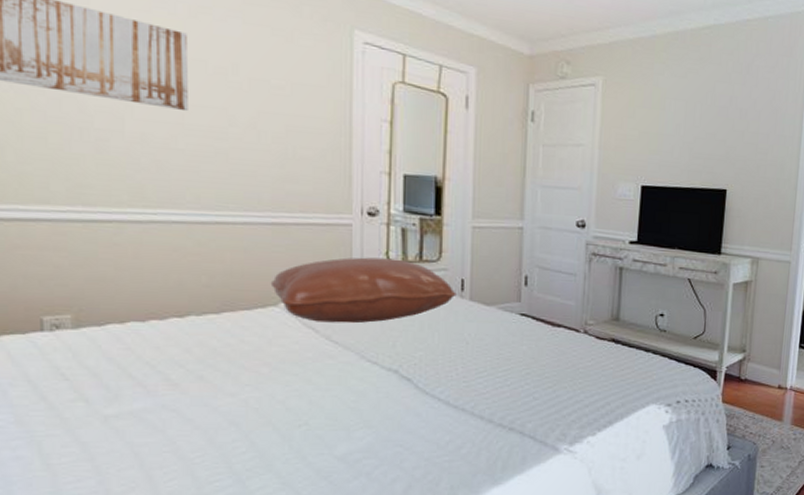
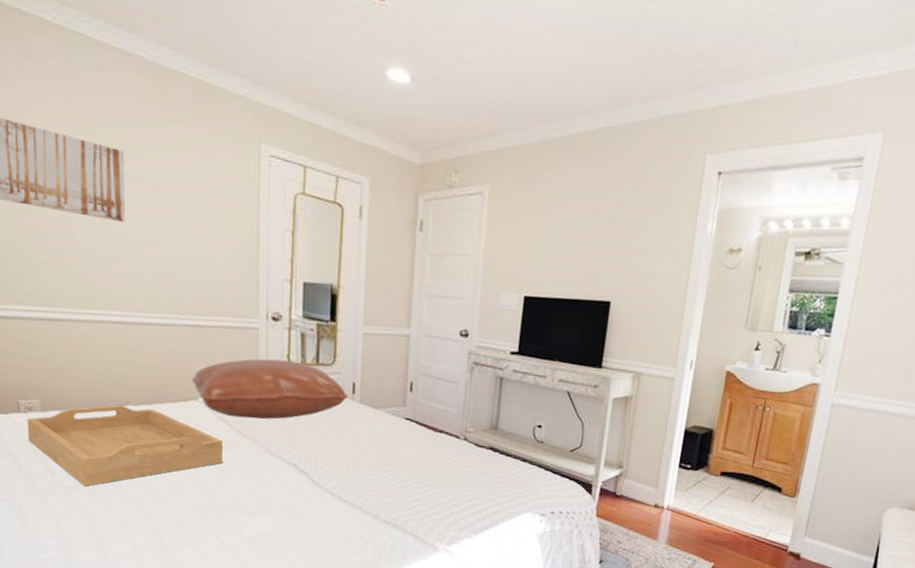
serving tray: none [52,317,309,413] -> present [26,405,222,487]

